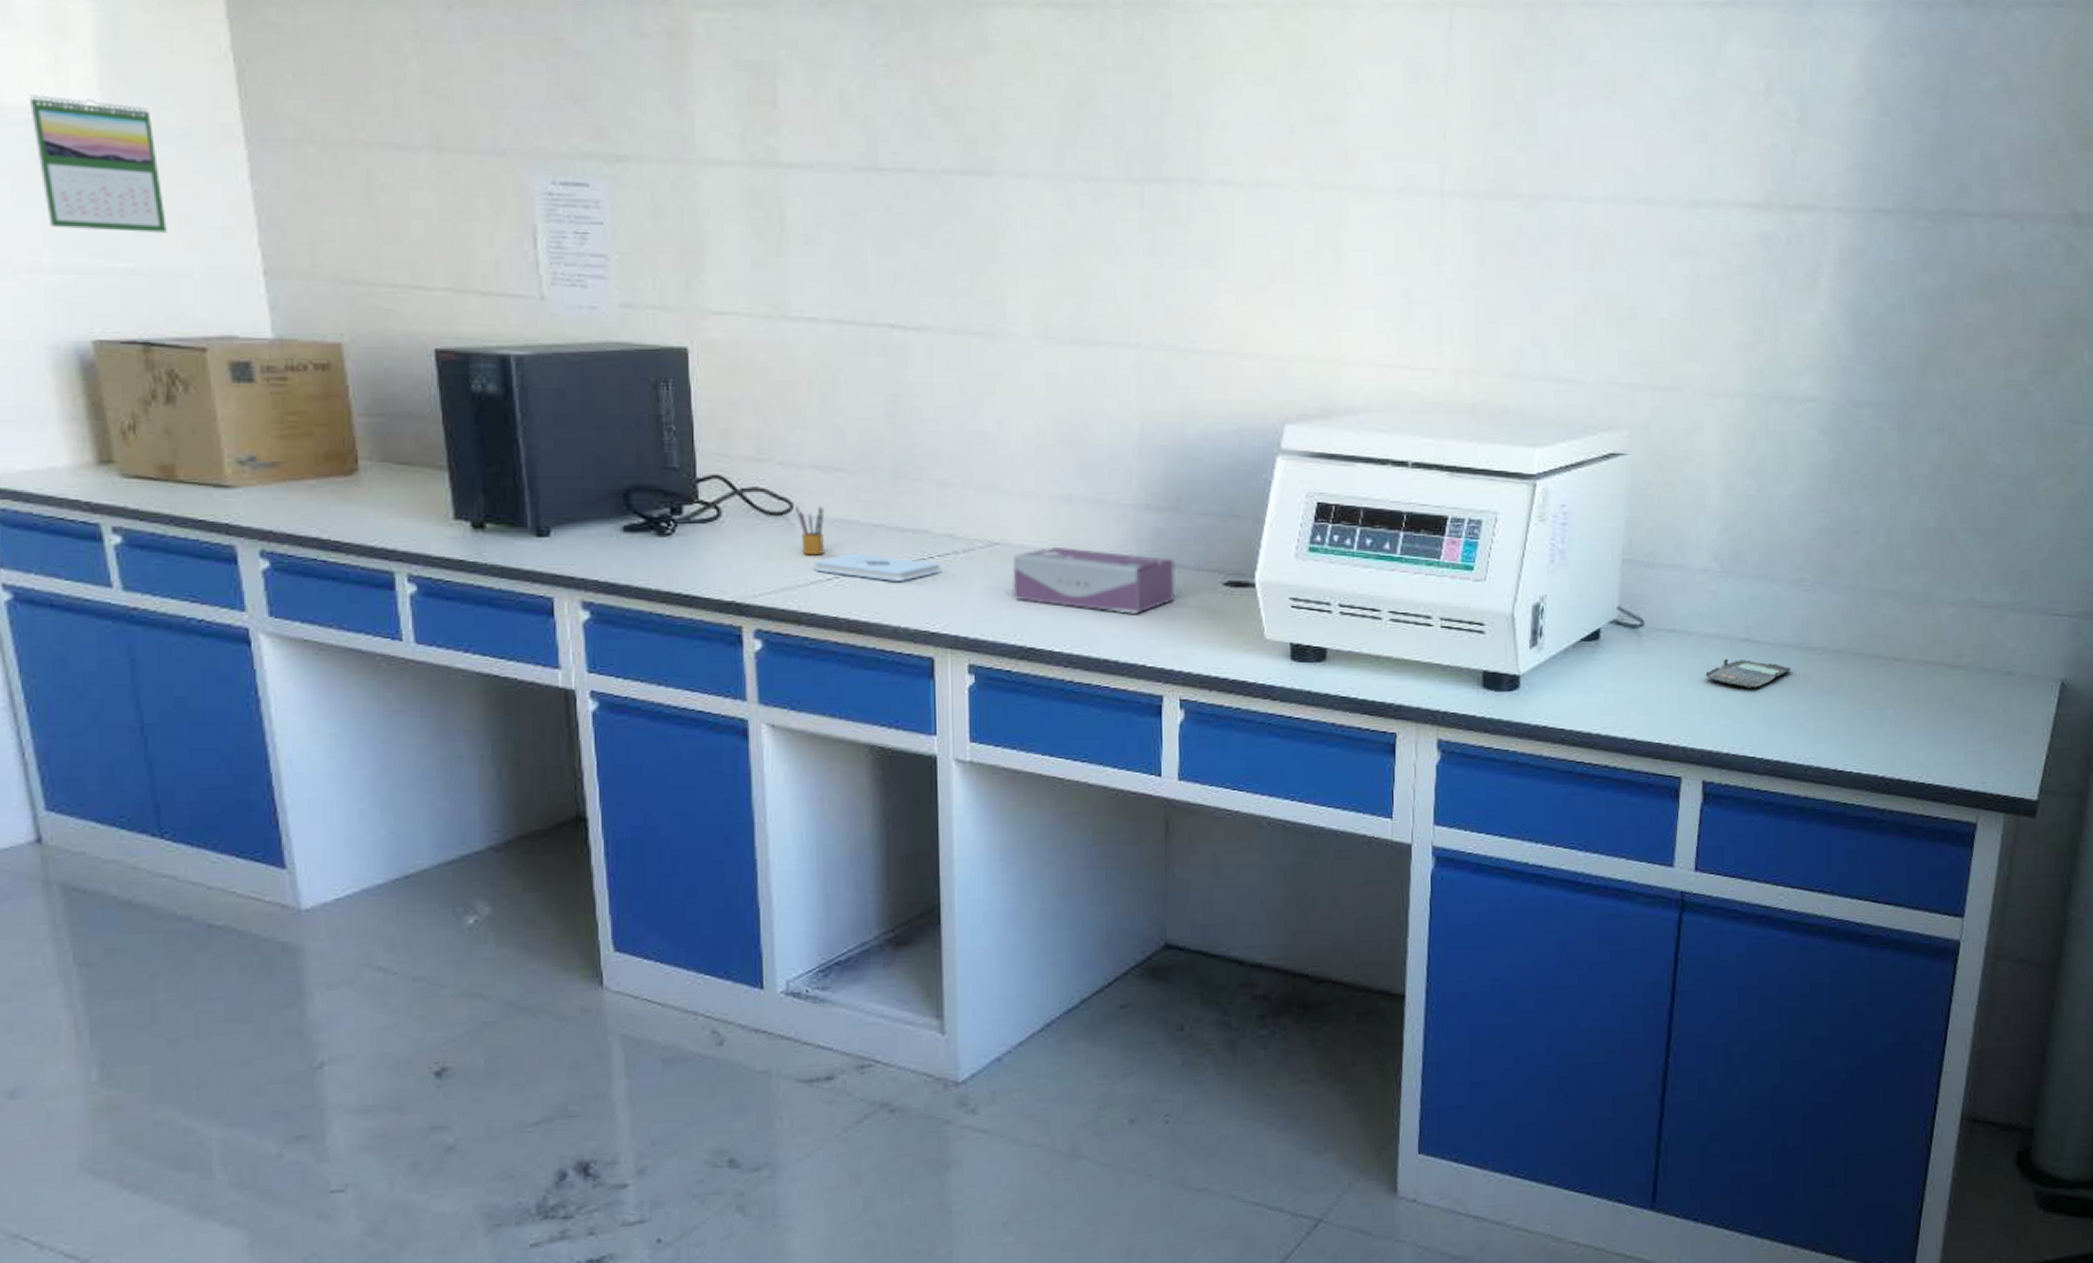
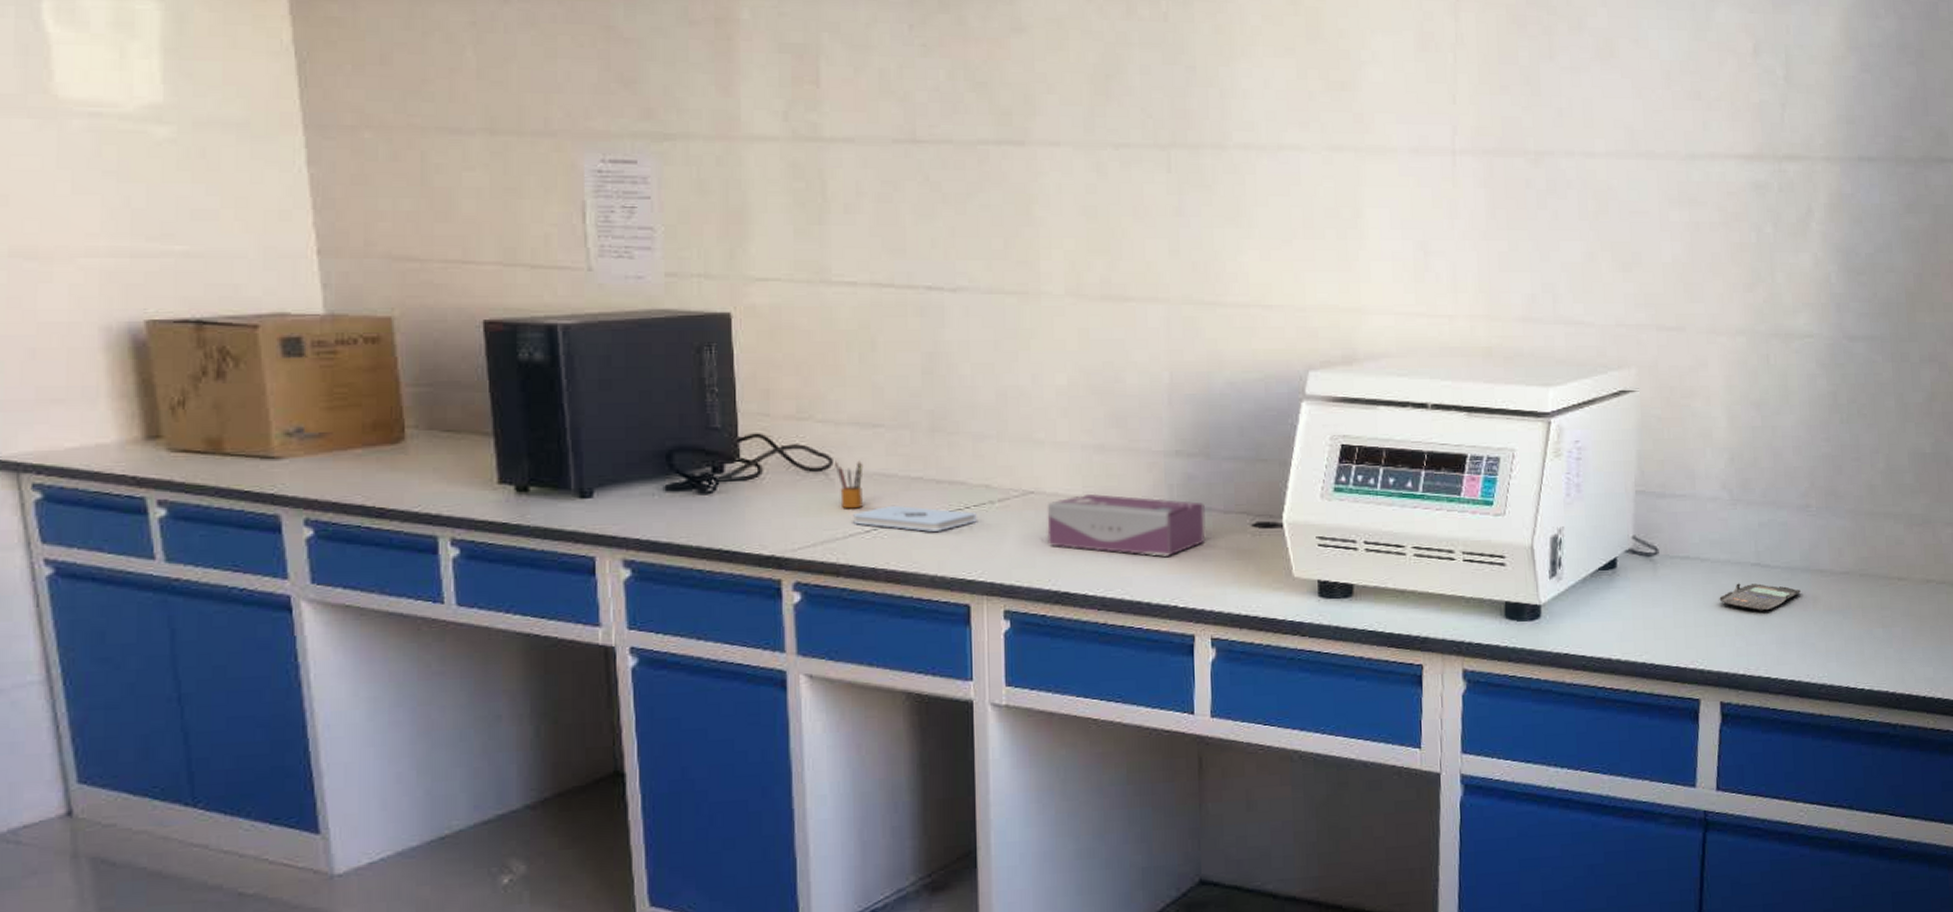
calendar: present [30,94,167,233] -> none [94,89,224,217]

